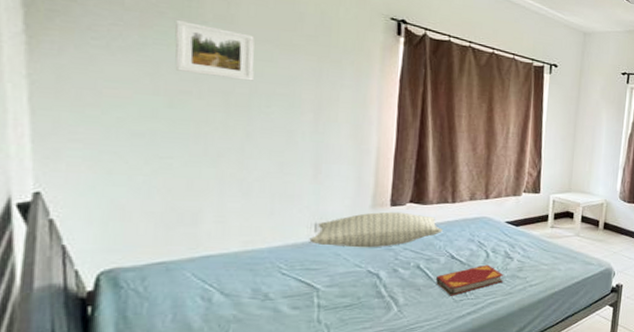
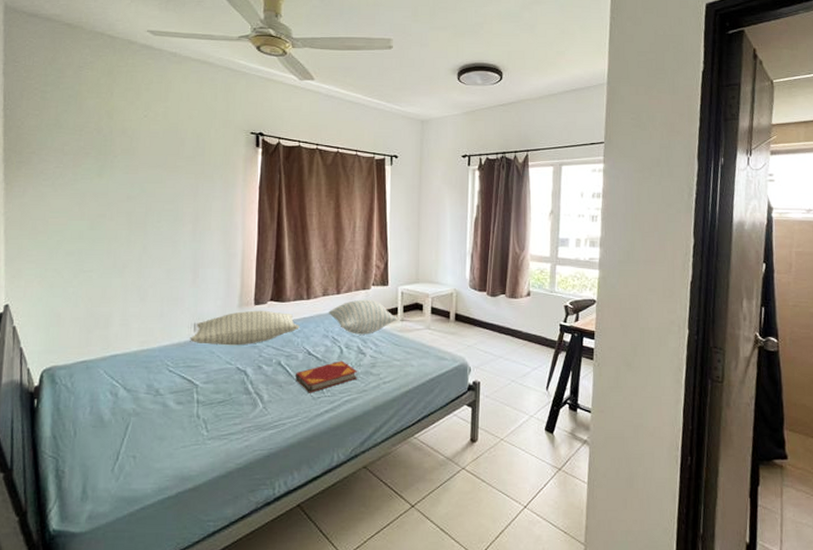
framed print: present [175,19,255,81] -> none [95,157,149,201]
pillow: none [476,205,549,240] -> present [329,299,399,335]

